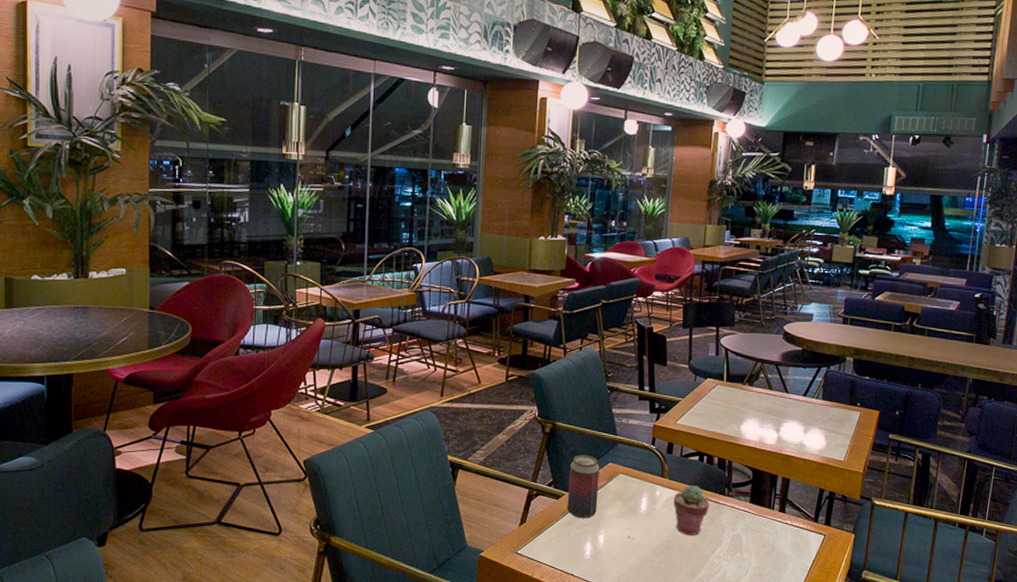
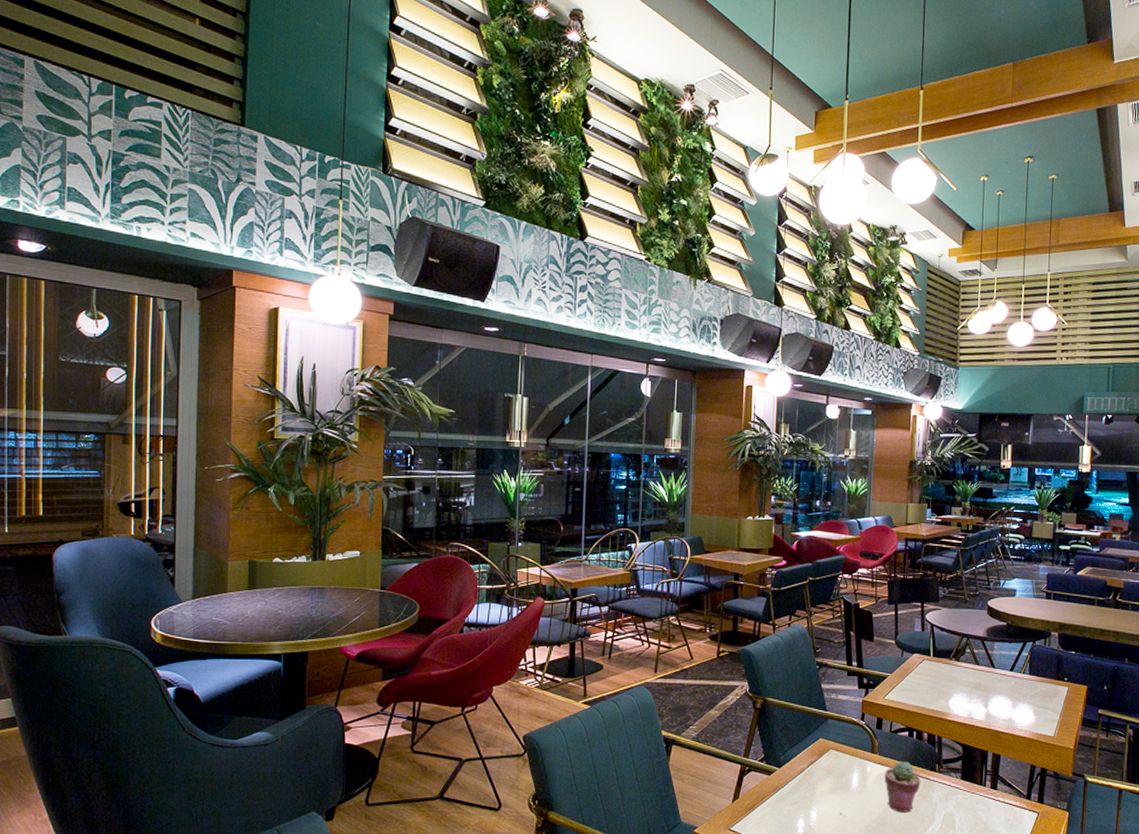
beverage can: present [567,455,600,519] -> none [779,730,811,795]

